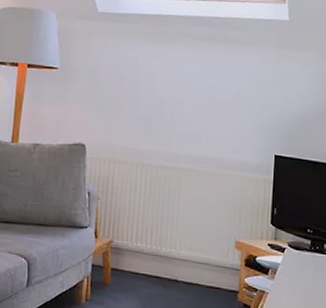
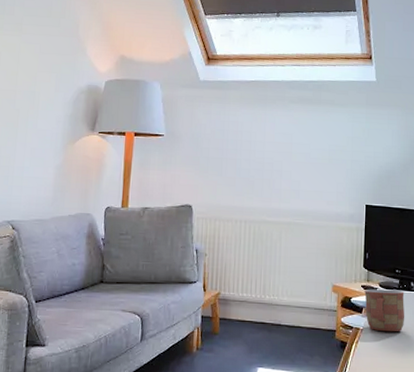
mug: none [271,248,317,299] -> present [364,289,405,332]

